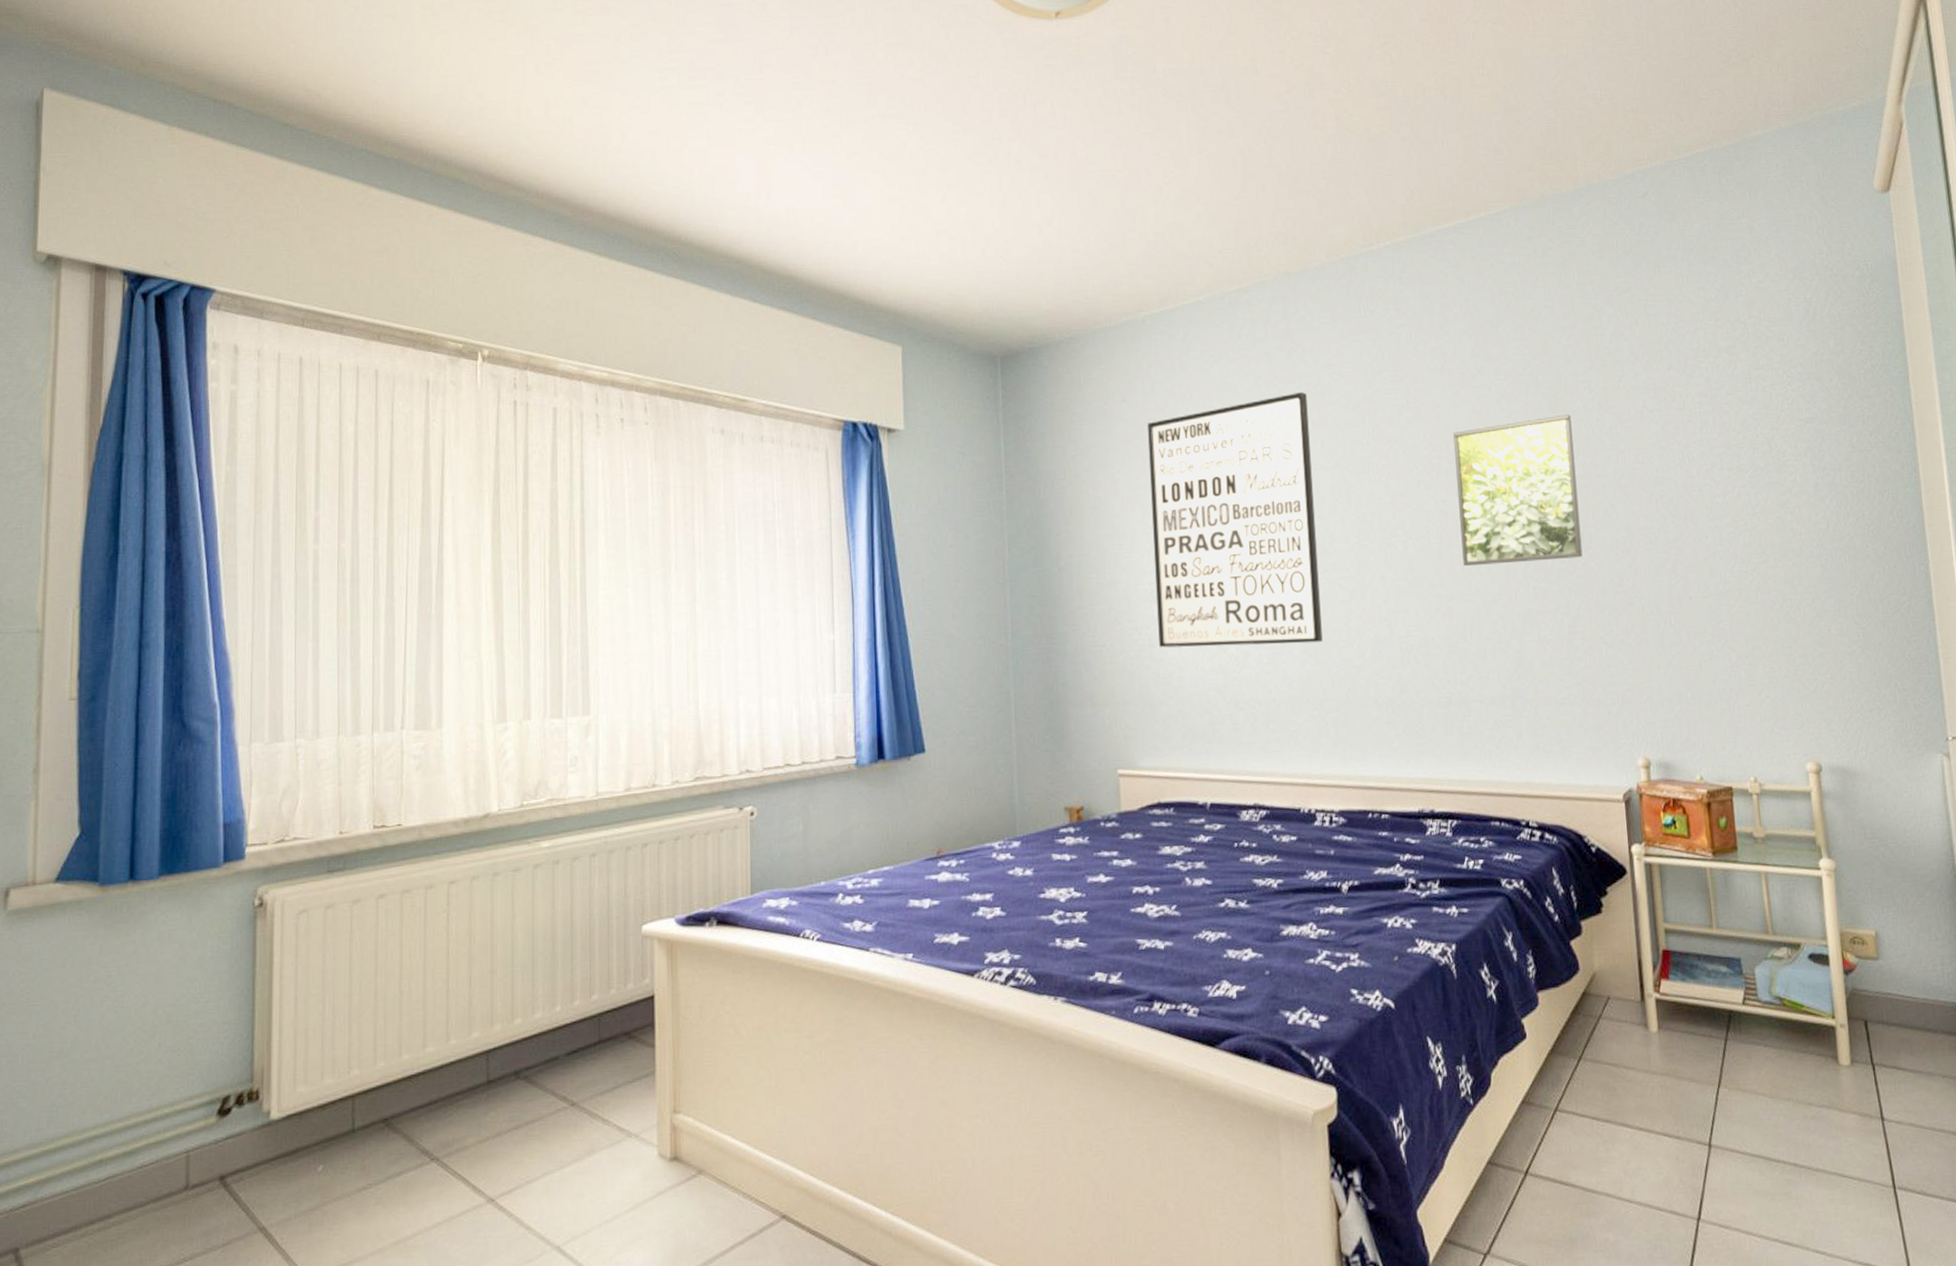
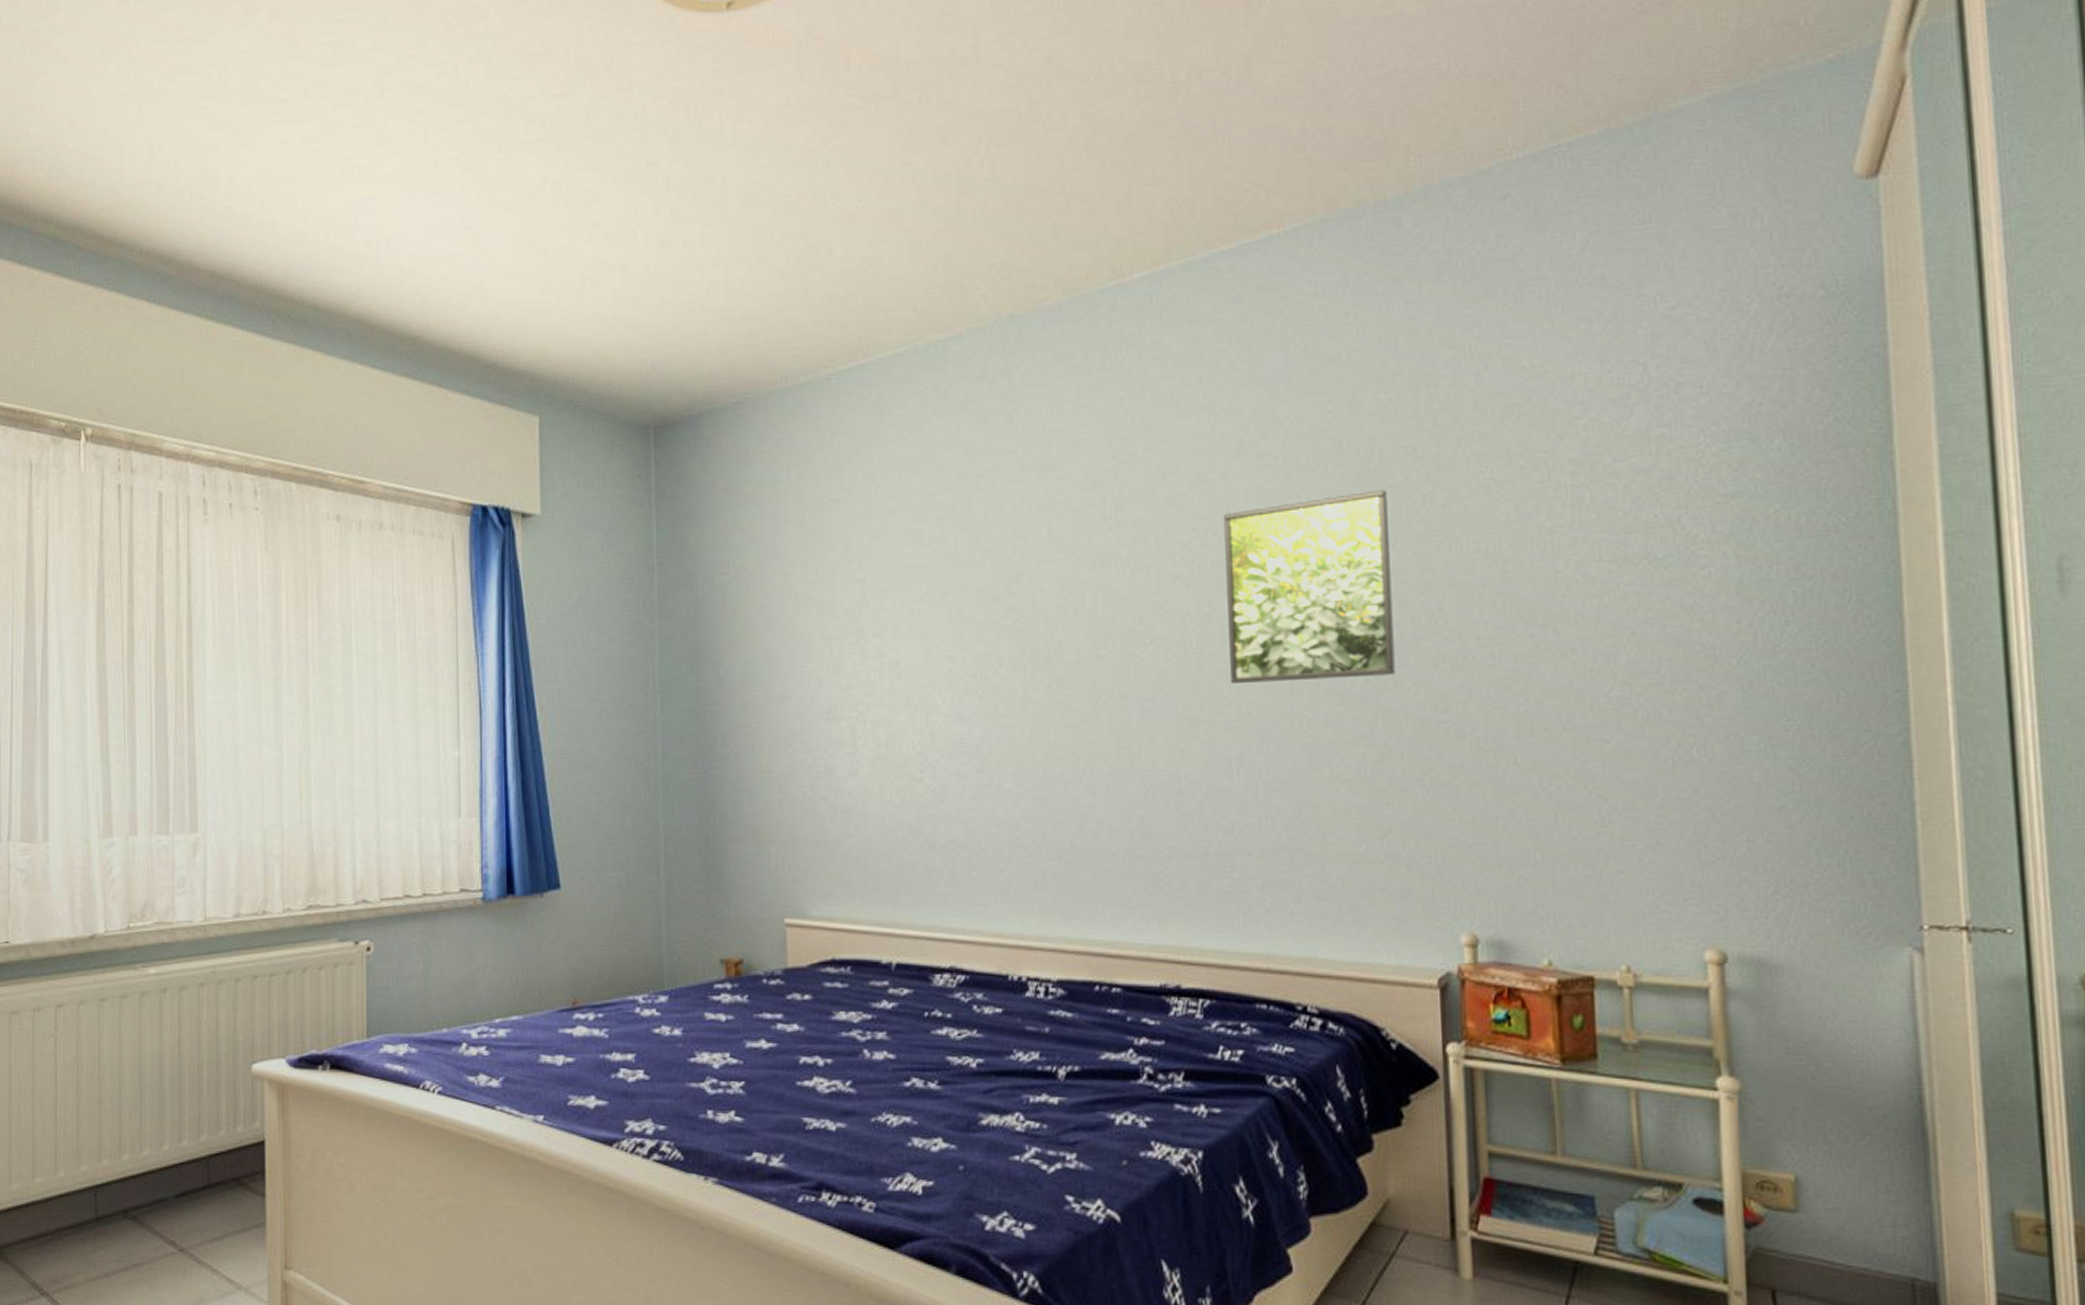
wall art: present [1147,391,1323,648] -> none [828,464,1043,776]

